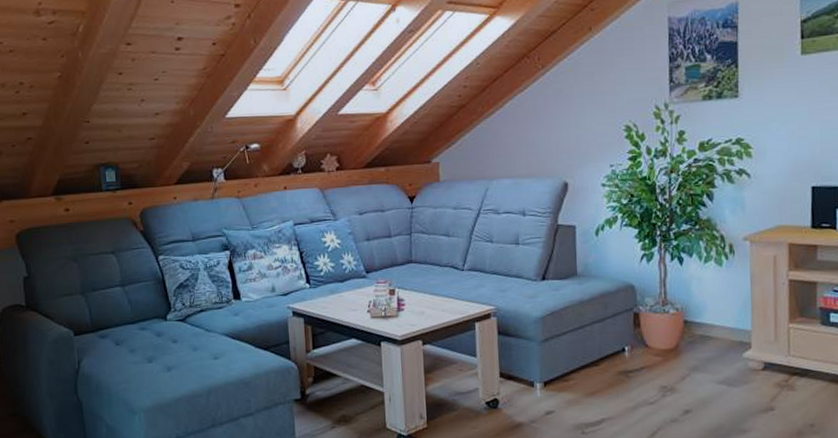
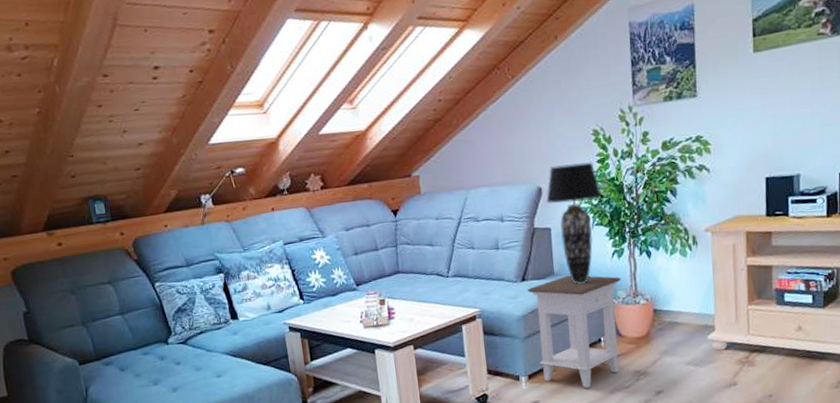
nightstand: none [547,277,650,401] -> present [527,275,622,388]
table lamp: none [572,159,632,287] -> present [546,162,602,284]

